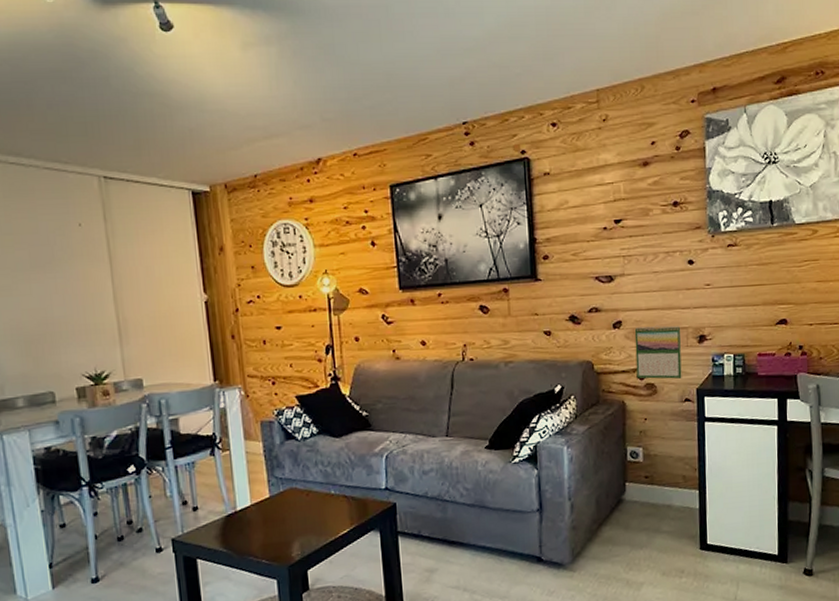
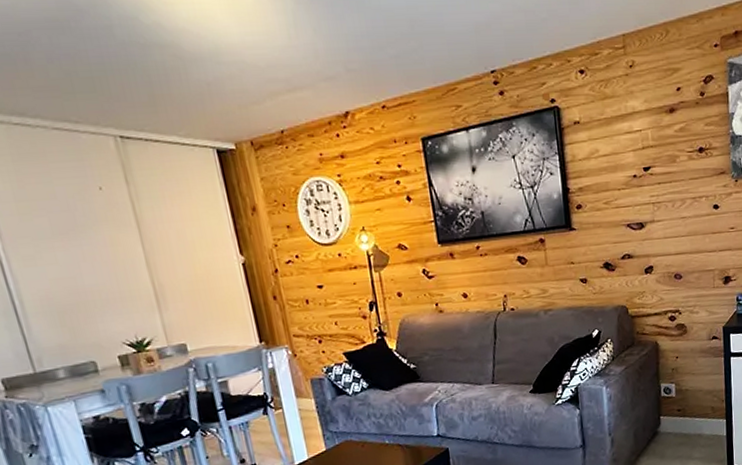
calendar: present [634,325,682,380] -> none [665,268,710,320]

